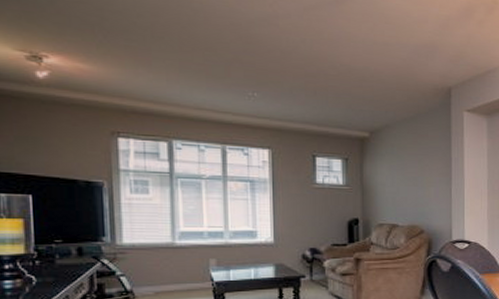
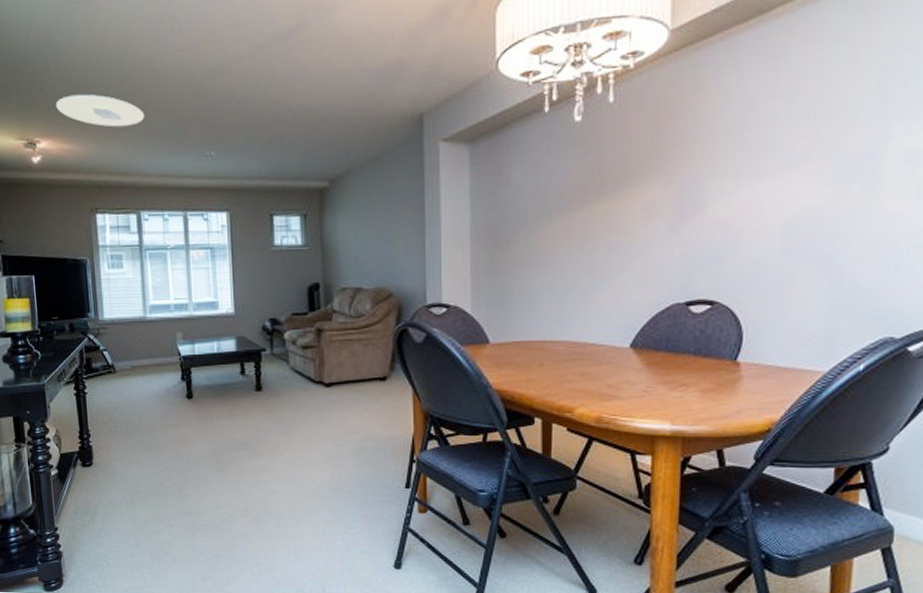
ceiling light: none [71,15,182,57] -> present [56,94,145,127]

